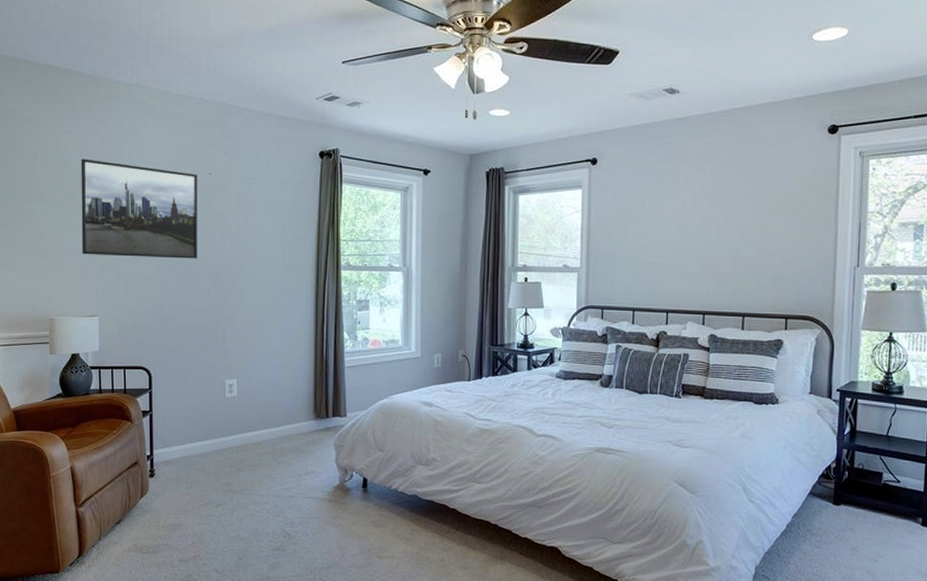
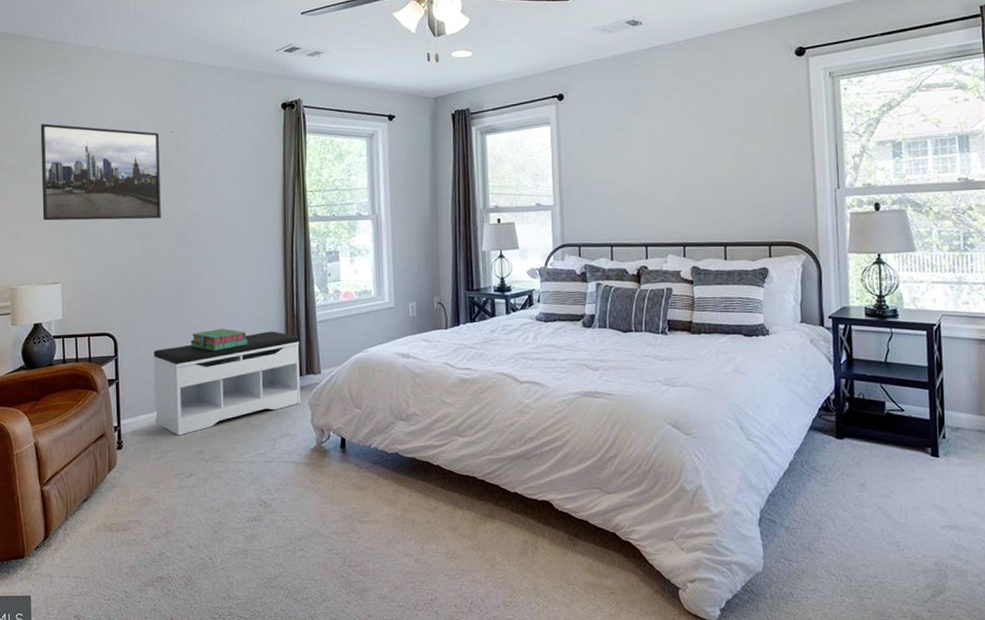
bench: none [185,373,327,468] -> present [153,331,301,436]
stack of books: none [222,369,278,390] -> present [190,329,248,351]

